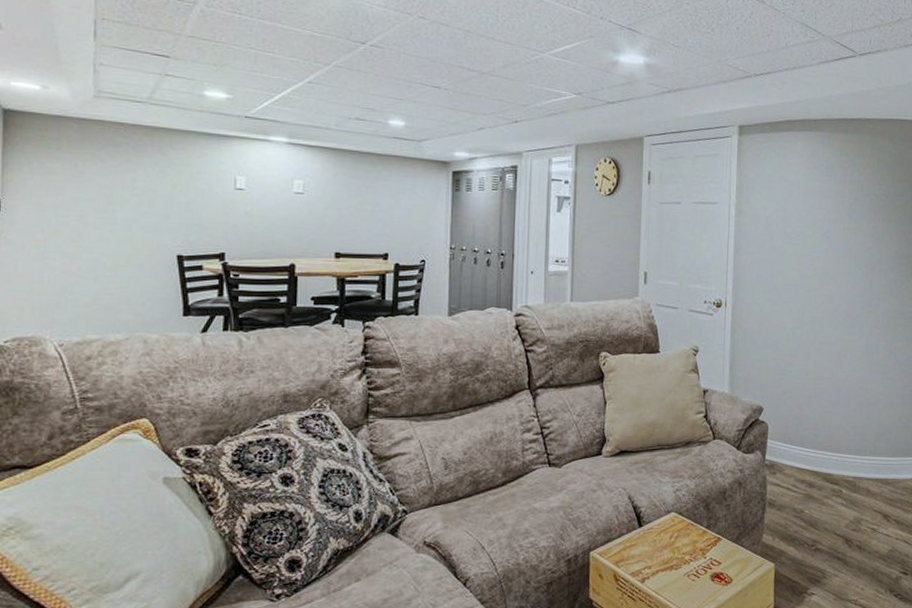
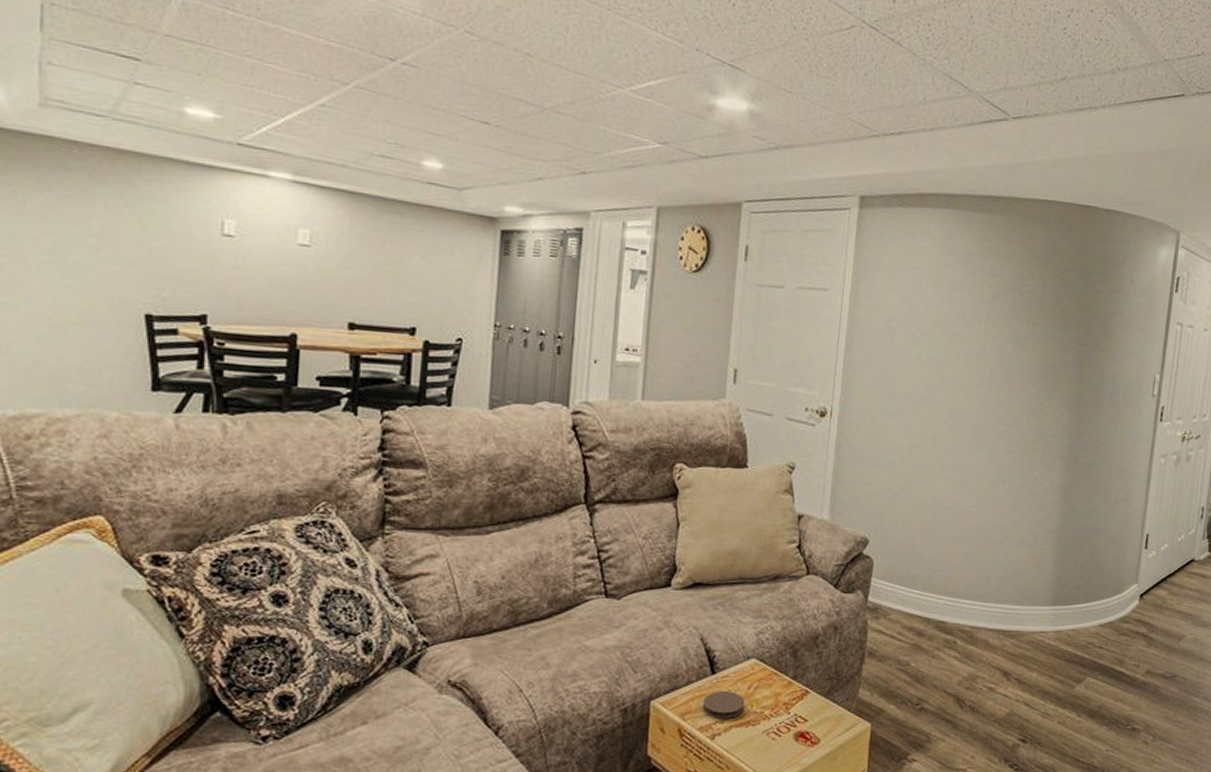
coaster: none [633,541,668,564] -> present [702,691,745,718]

